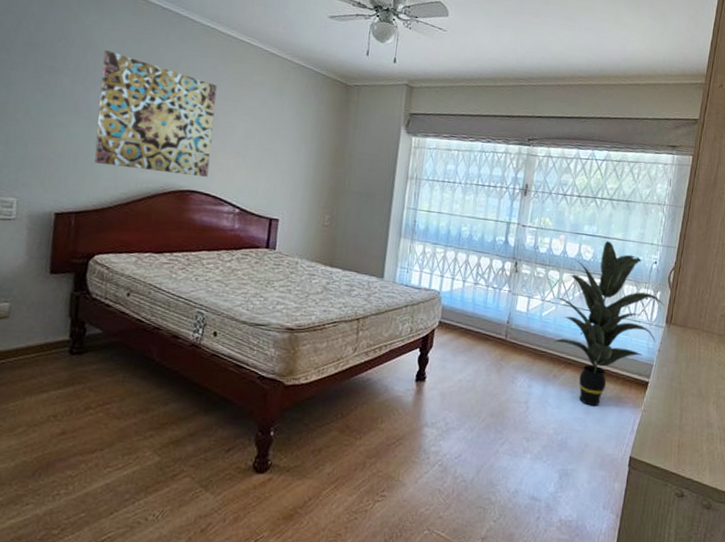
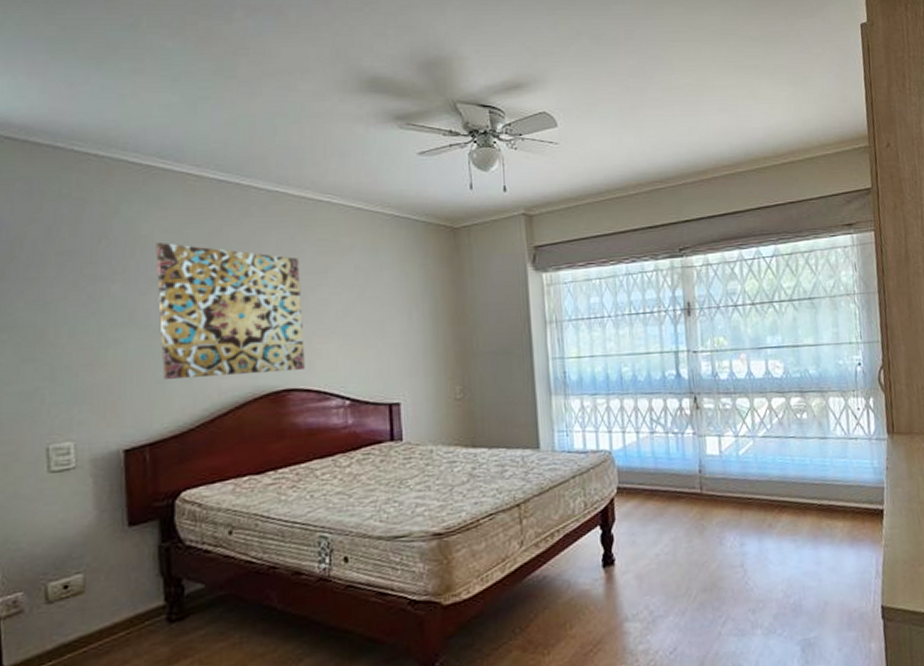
indoor plant: present [554,241,666,407] -> none [752,350,883,554]

